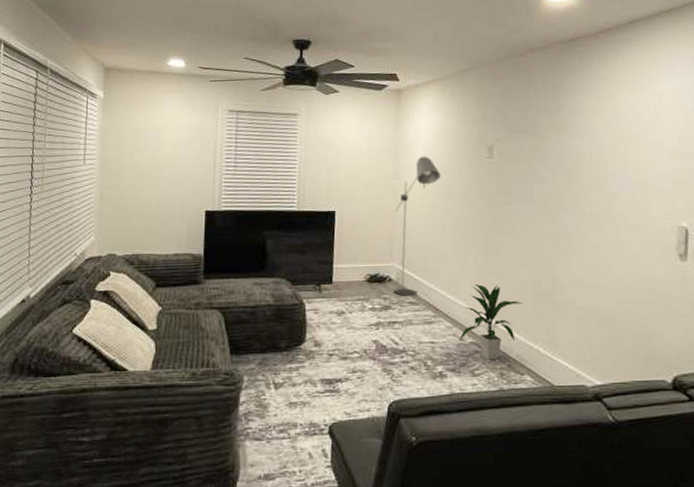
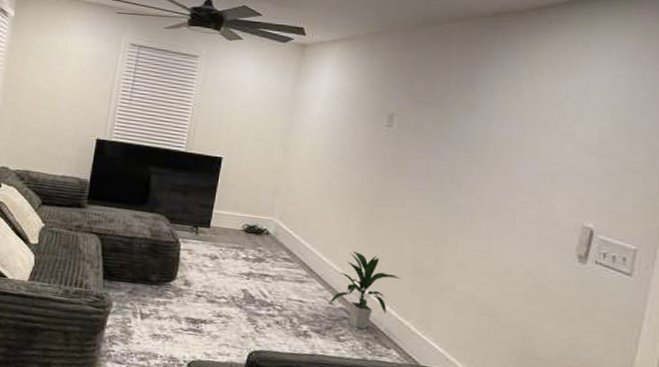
floor lamp: present [393,156,441,296] -> none [269,115,335,253]

